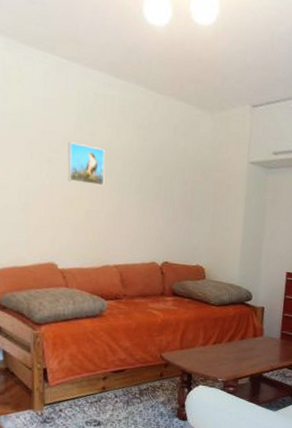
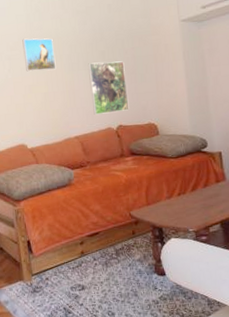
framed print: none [139,187,182,248] -> present [88,61,129,115]

